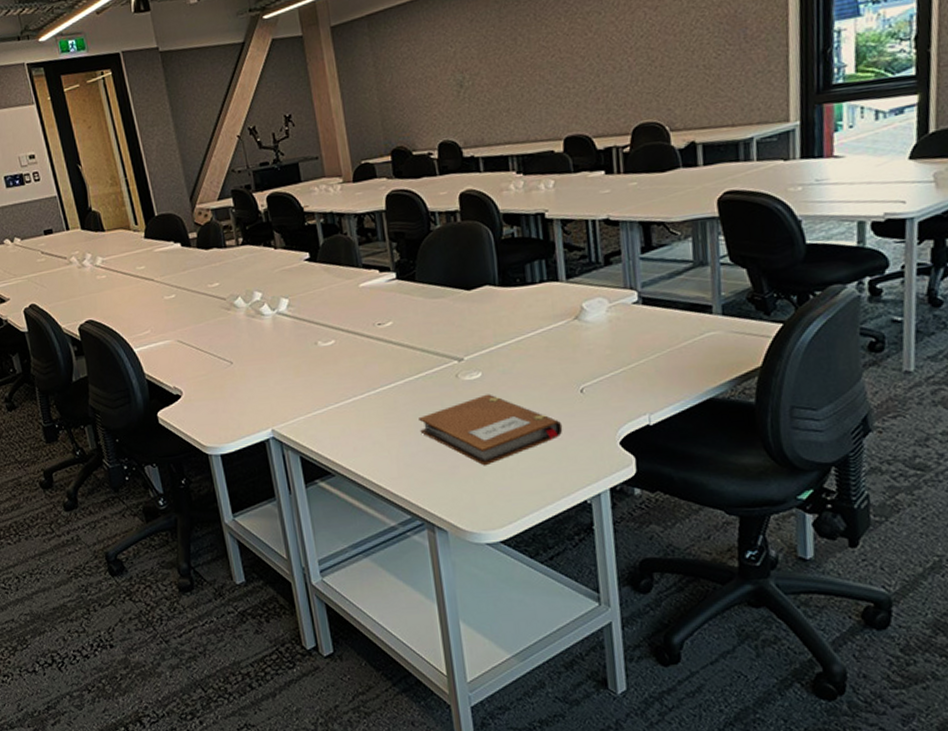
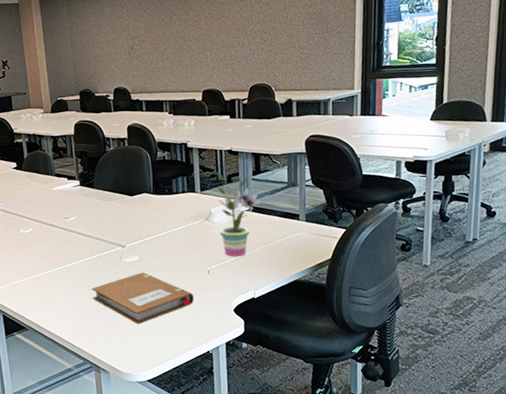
potted plant: none [588,250,655,368] -> present [216,172,261,256]

